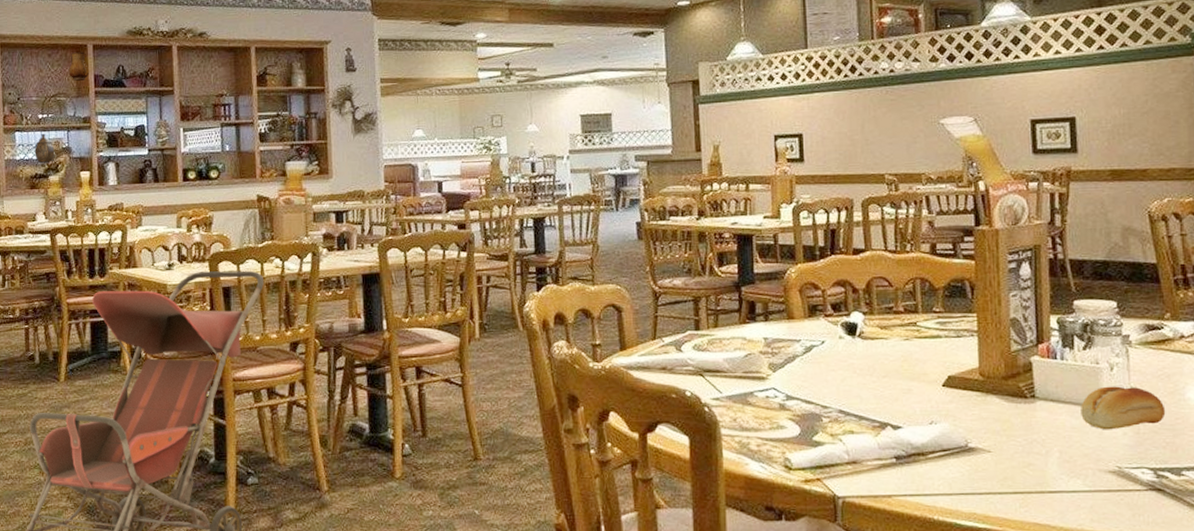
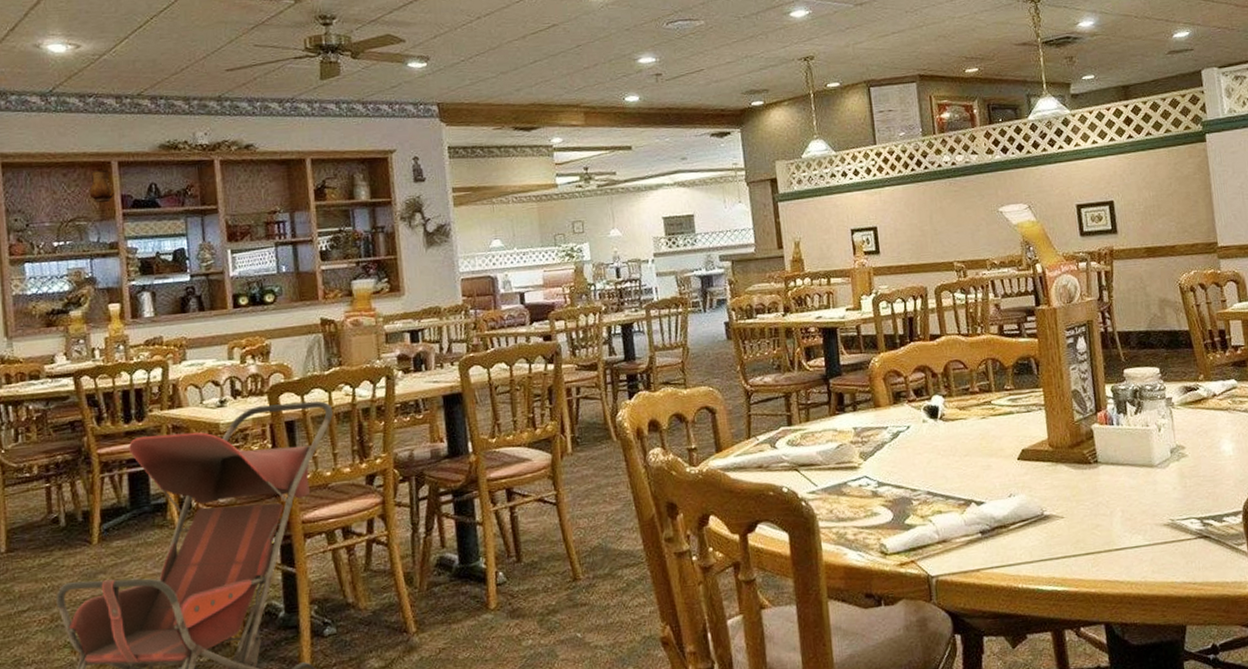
decorative jar: present [34,134,55,164] -> none [50,264,76,297]
bread roll: present [1081,386,1166,430] -> none [1136,444,1206,487]

